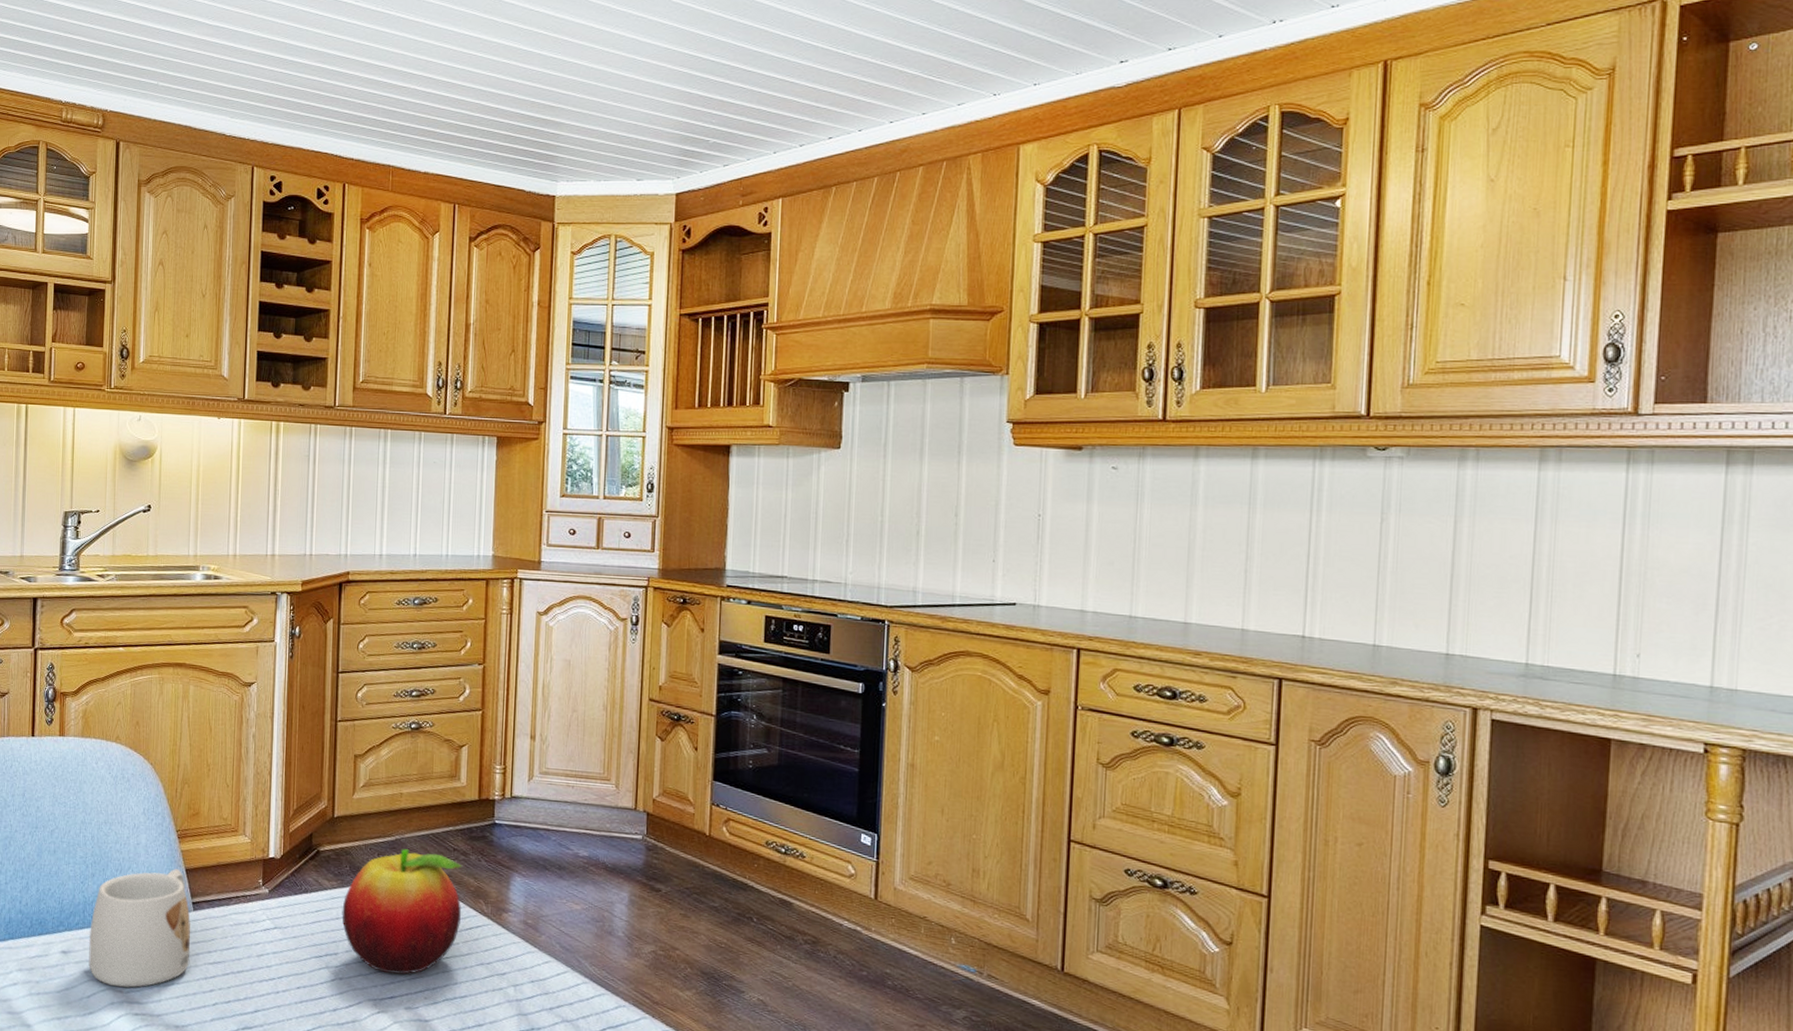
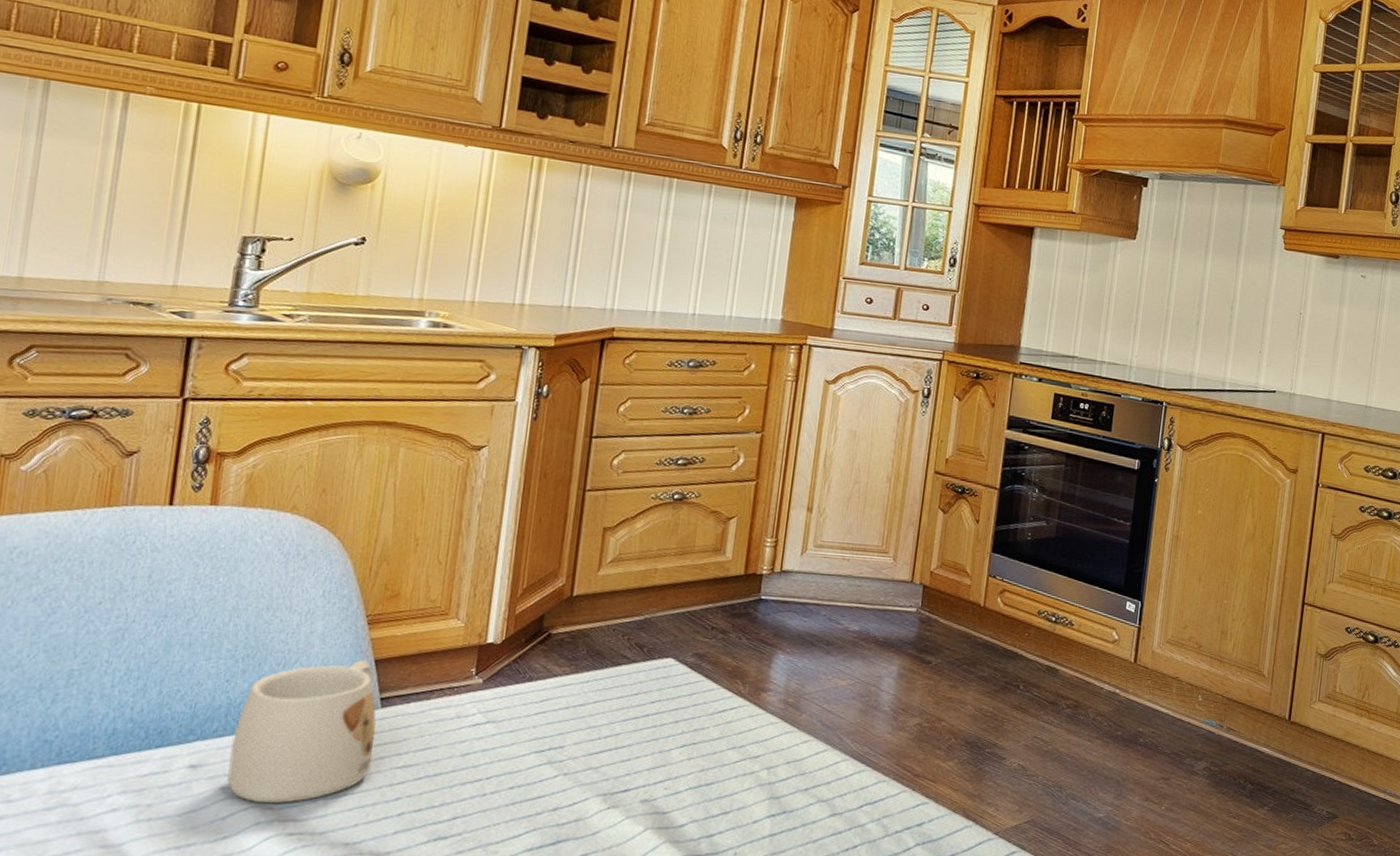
fruit: present [342,849,463,975] -> none [572,629,721,765]

